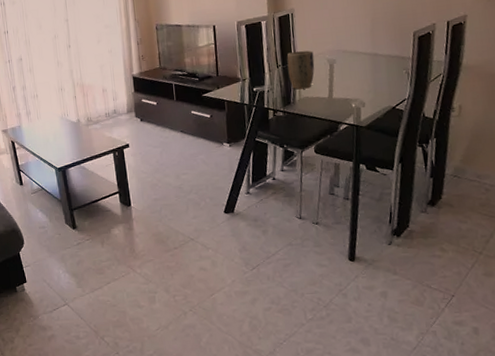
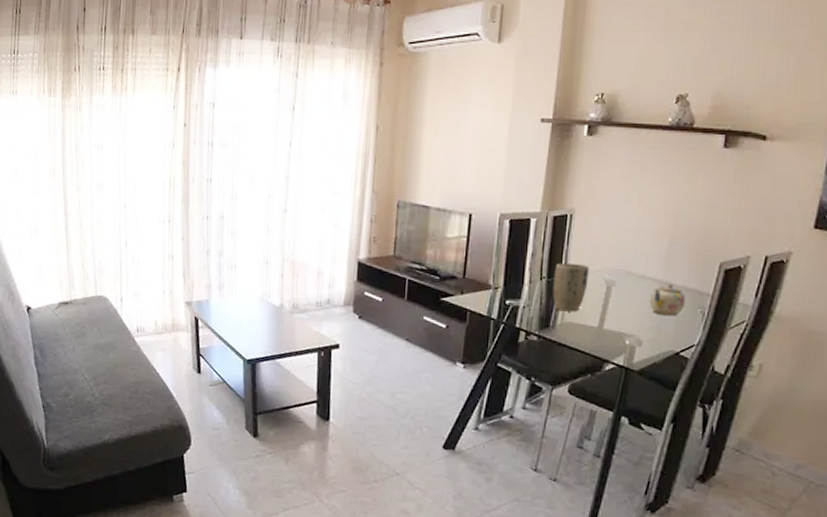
teapot: none [364,54,393,80] -> present [650,284,686,317]

